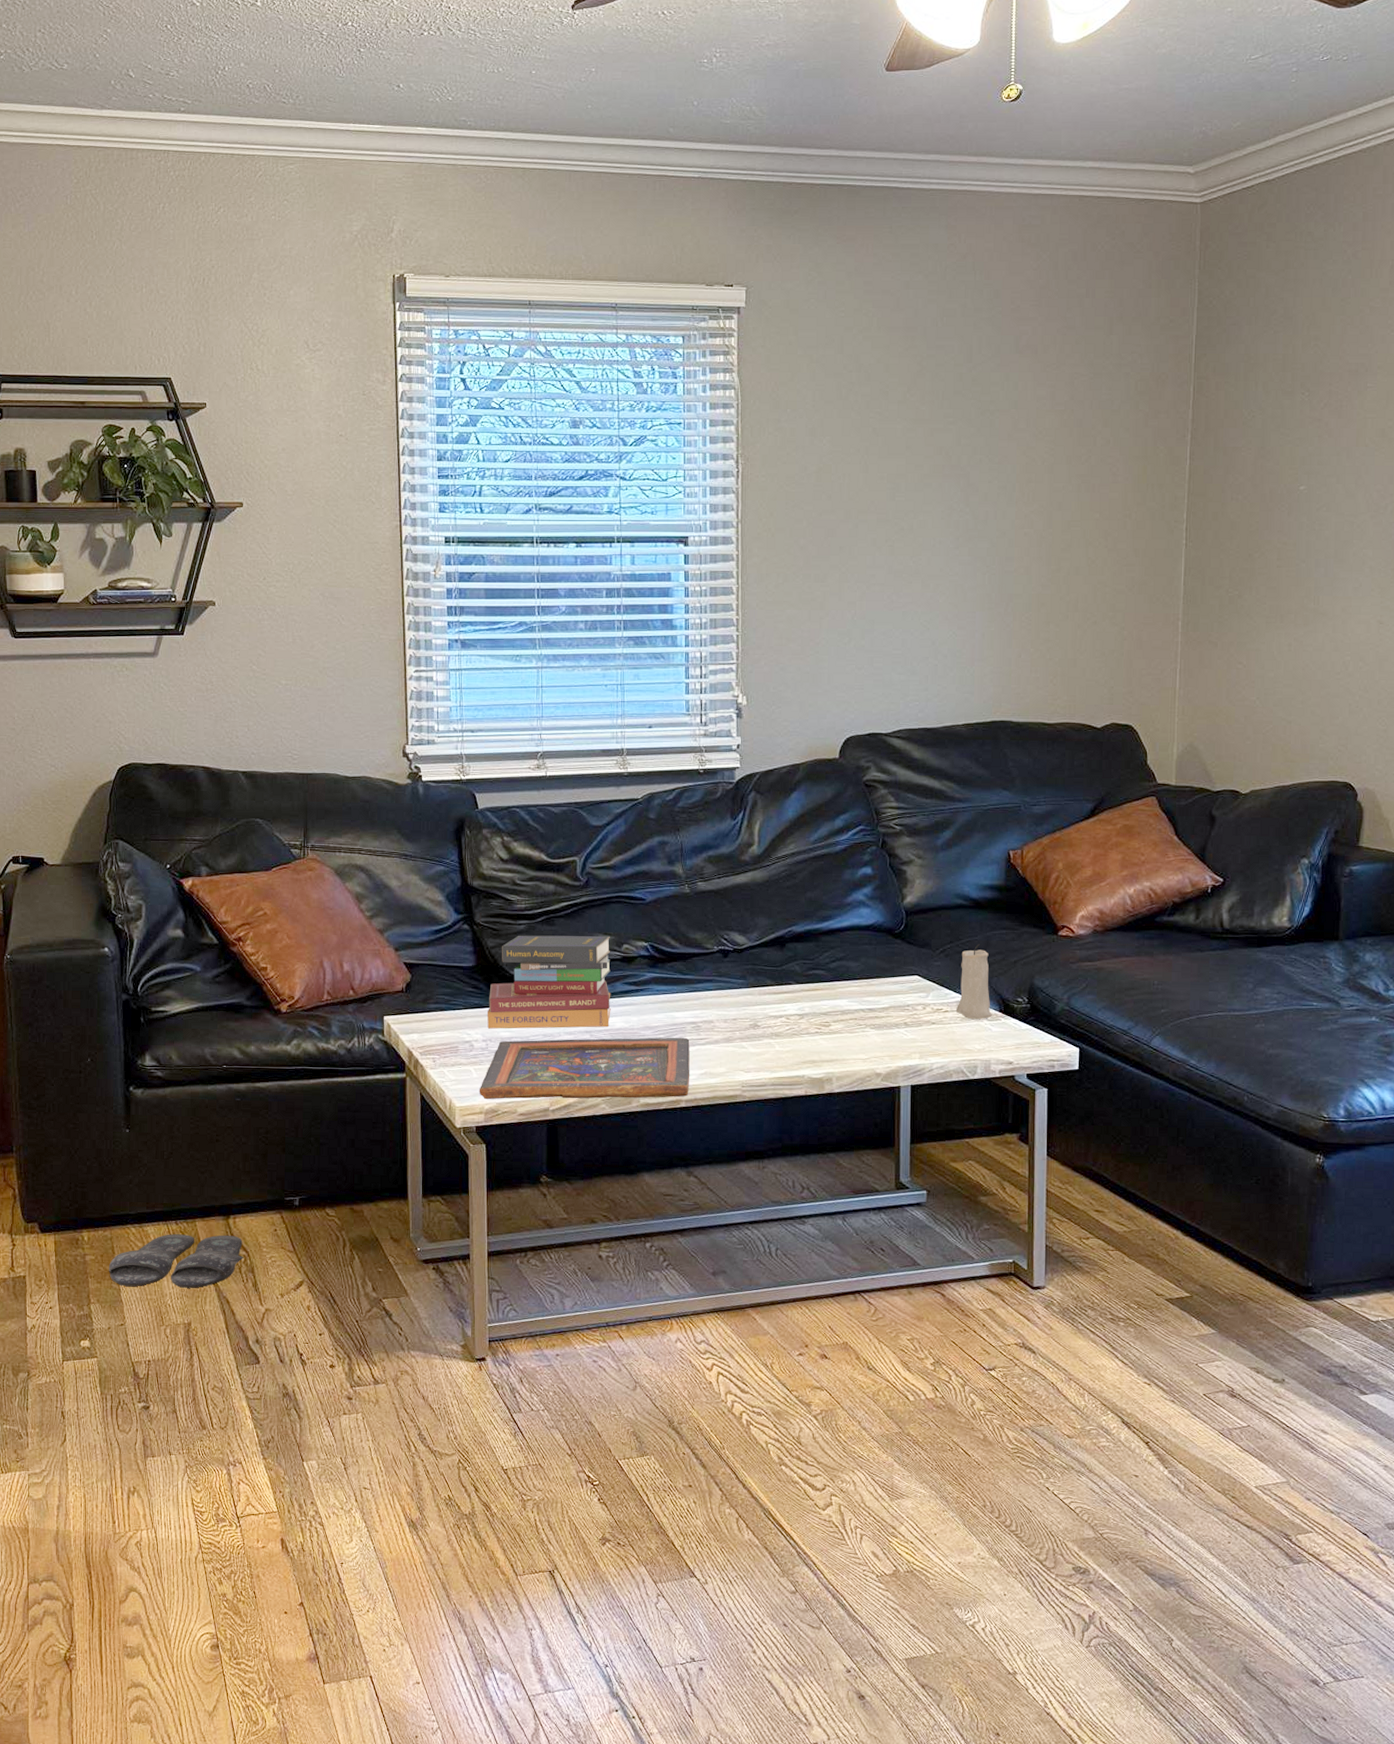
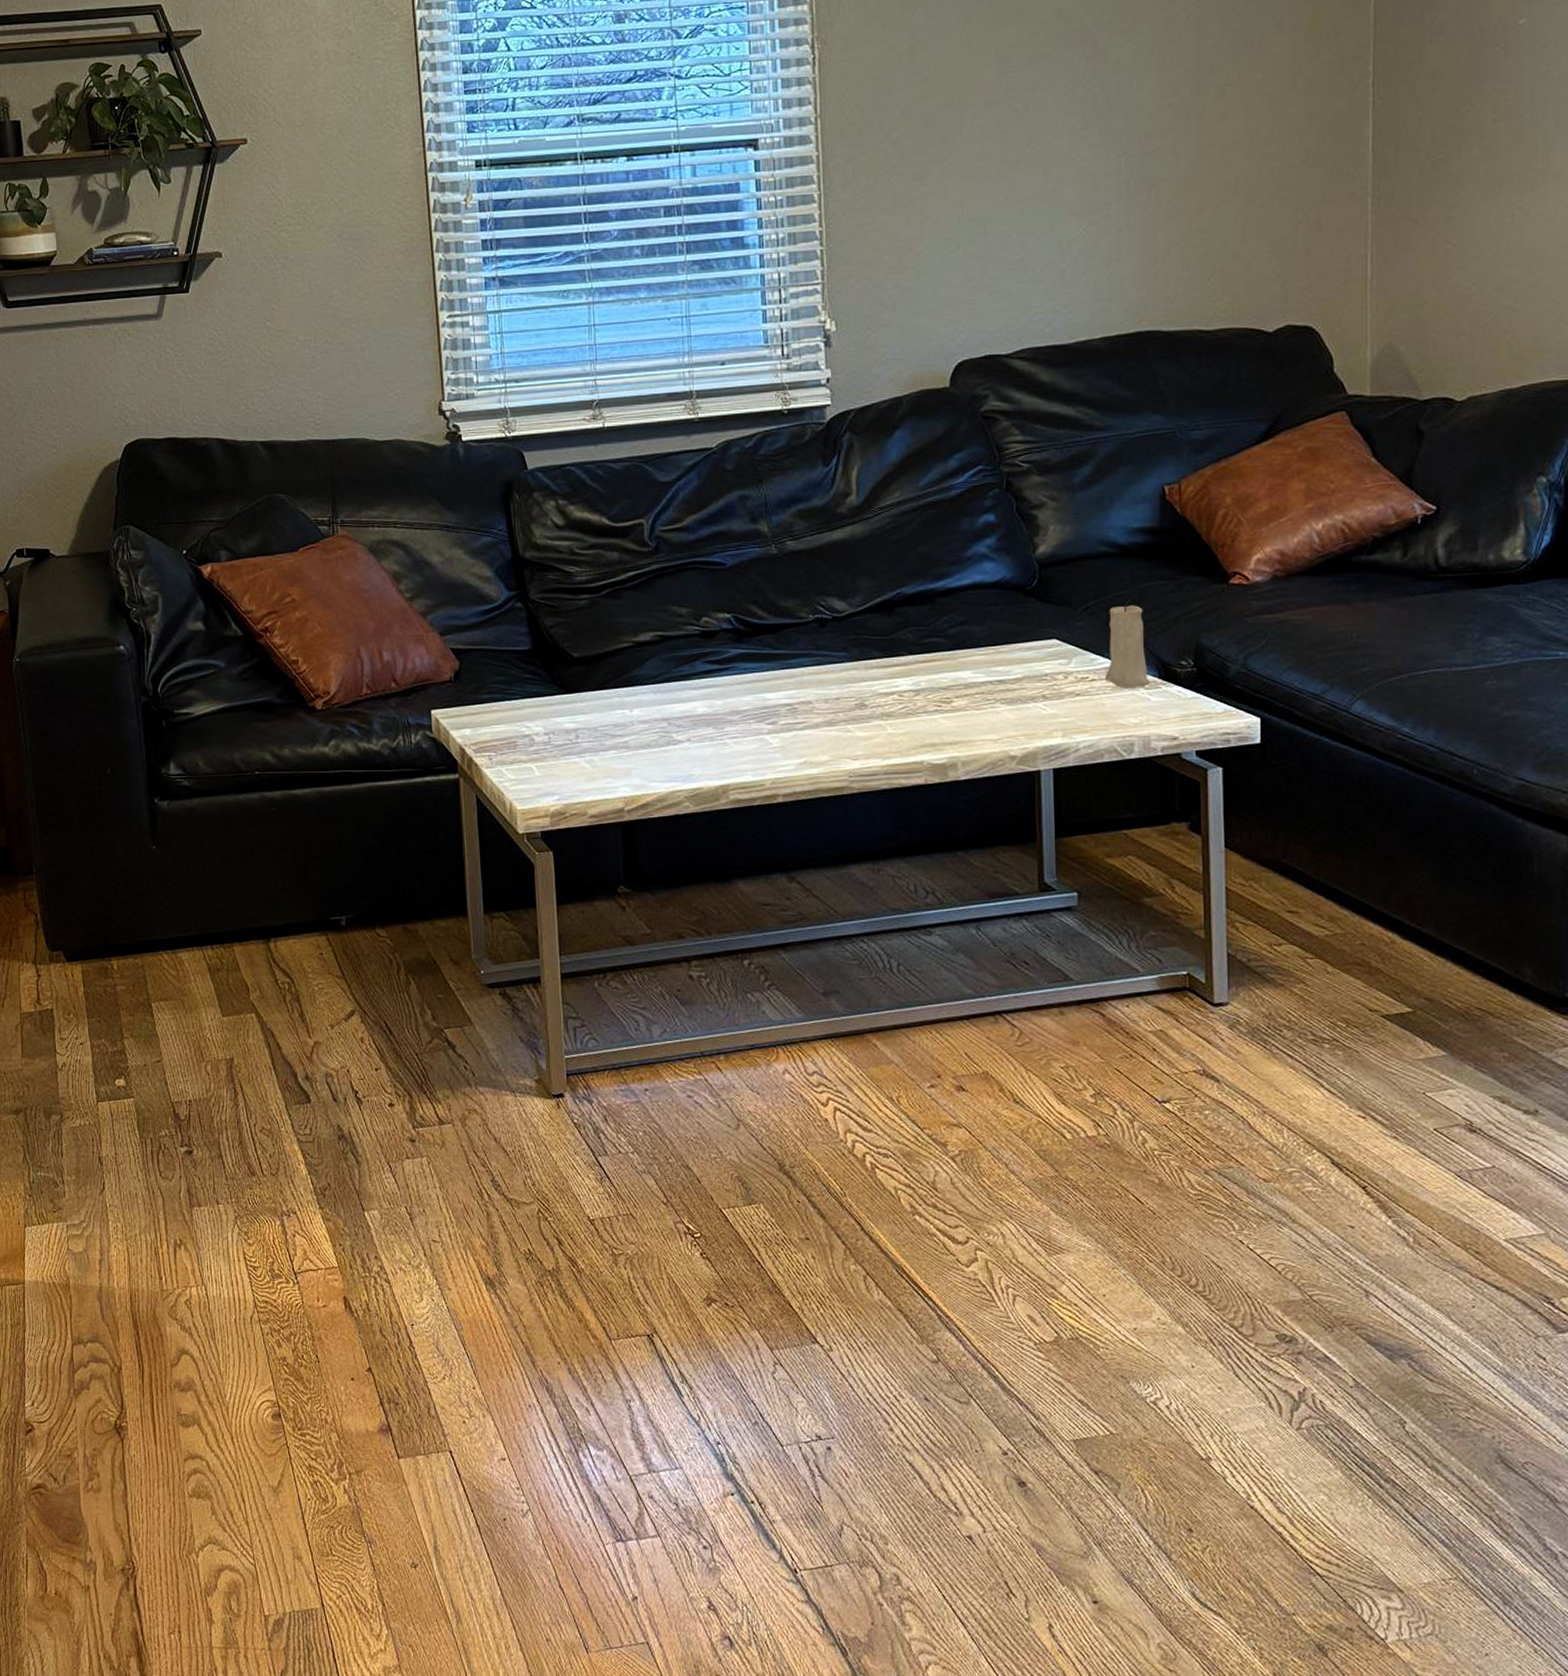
slippers: present [109,1234,244,1288] -> none [142,960,288,1020]
painted panel: present [479,1037,690,1100] -> none [542,722,787,801]
books: present [487,935,611,1029] -> none [548,608,691,720]

